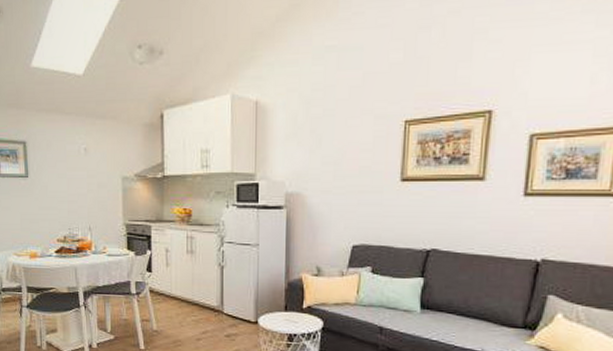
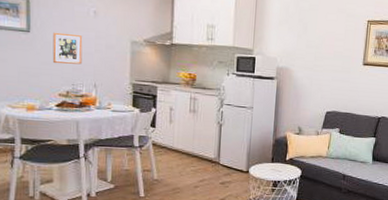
picture frame: none [49,175,76,208] -> present [52,32,83,65]

